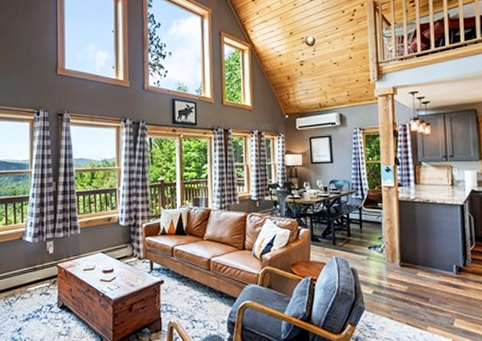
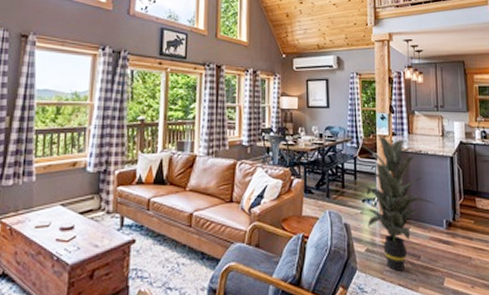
indoor plant: none [356,186,446,312] -> present [351,134,437,271]

